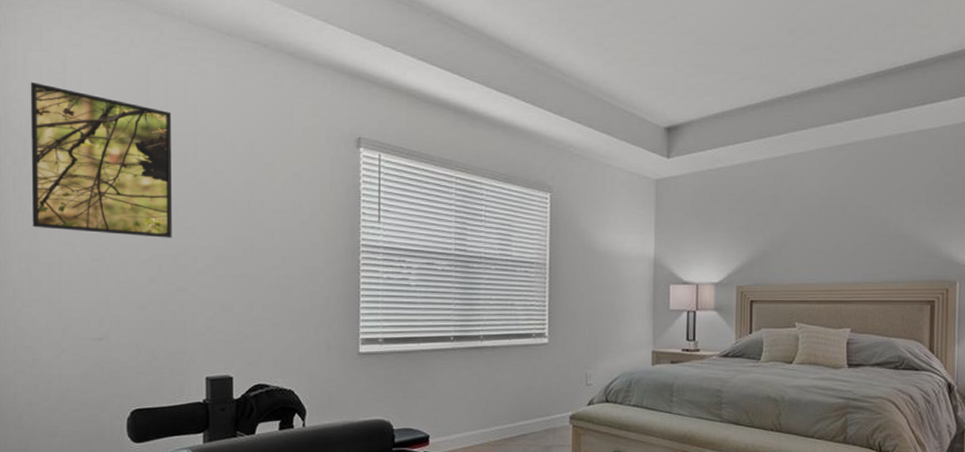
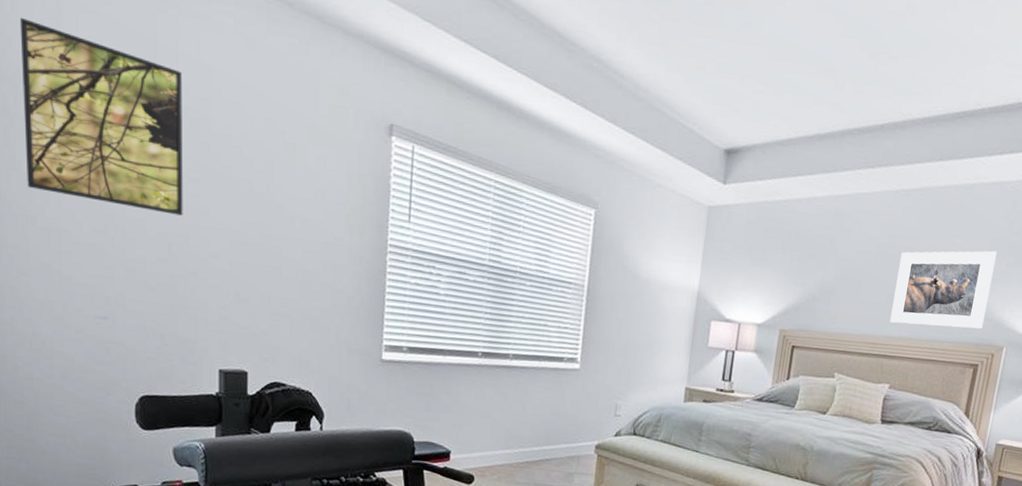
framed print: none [842,192,934,270] -> present [890,251,997,330]

